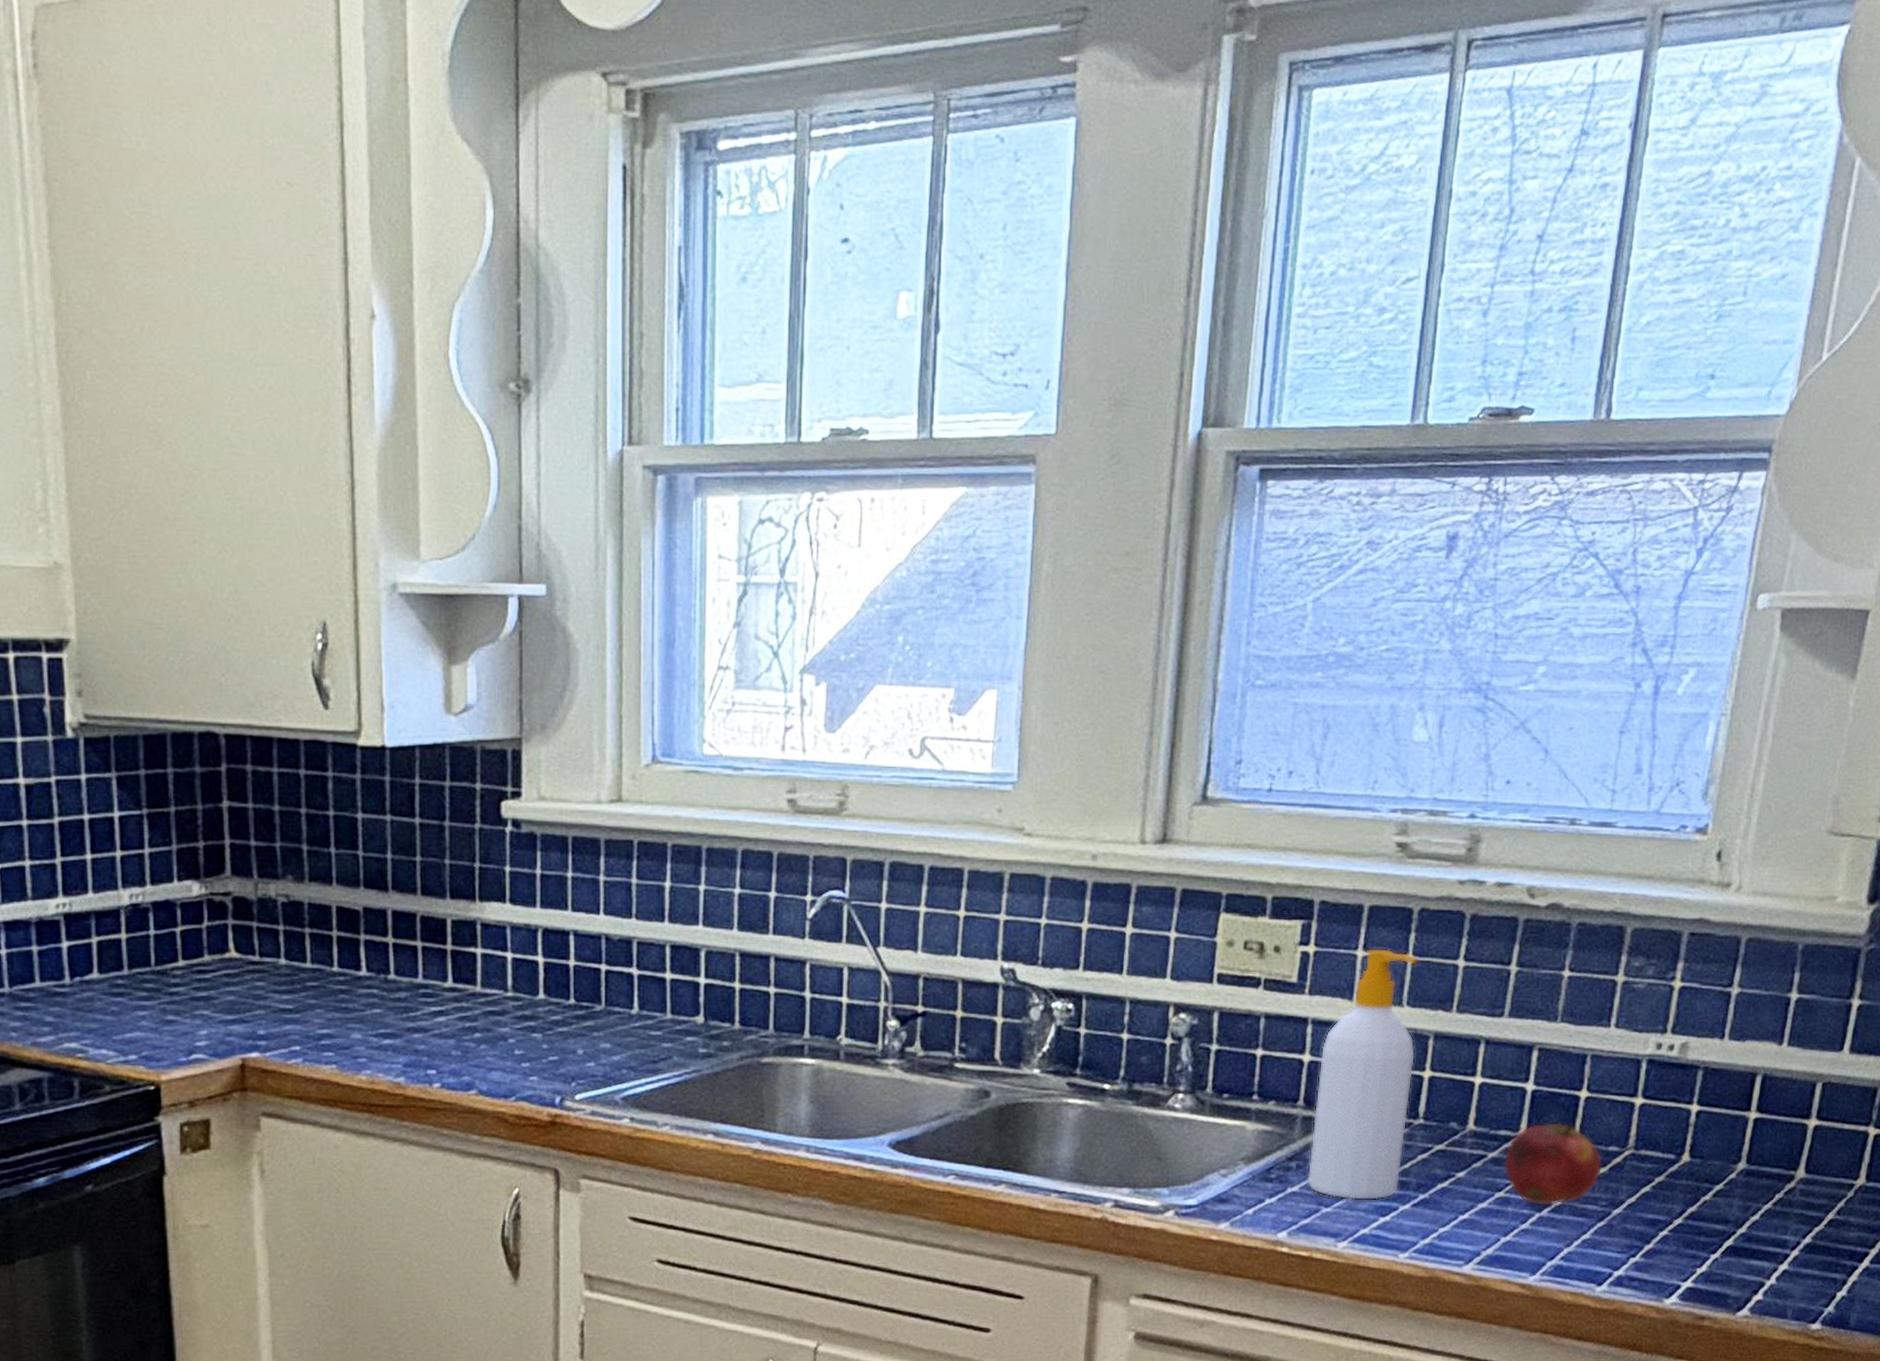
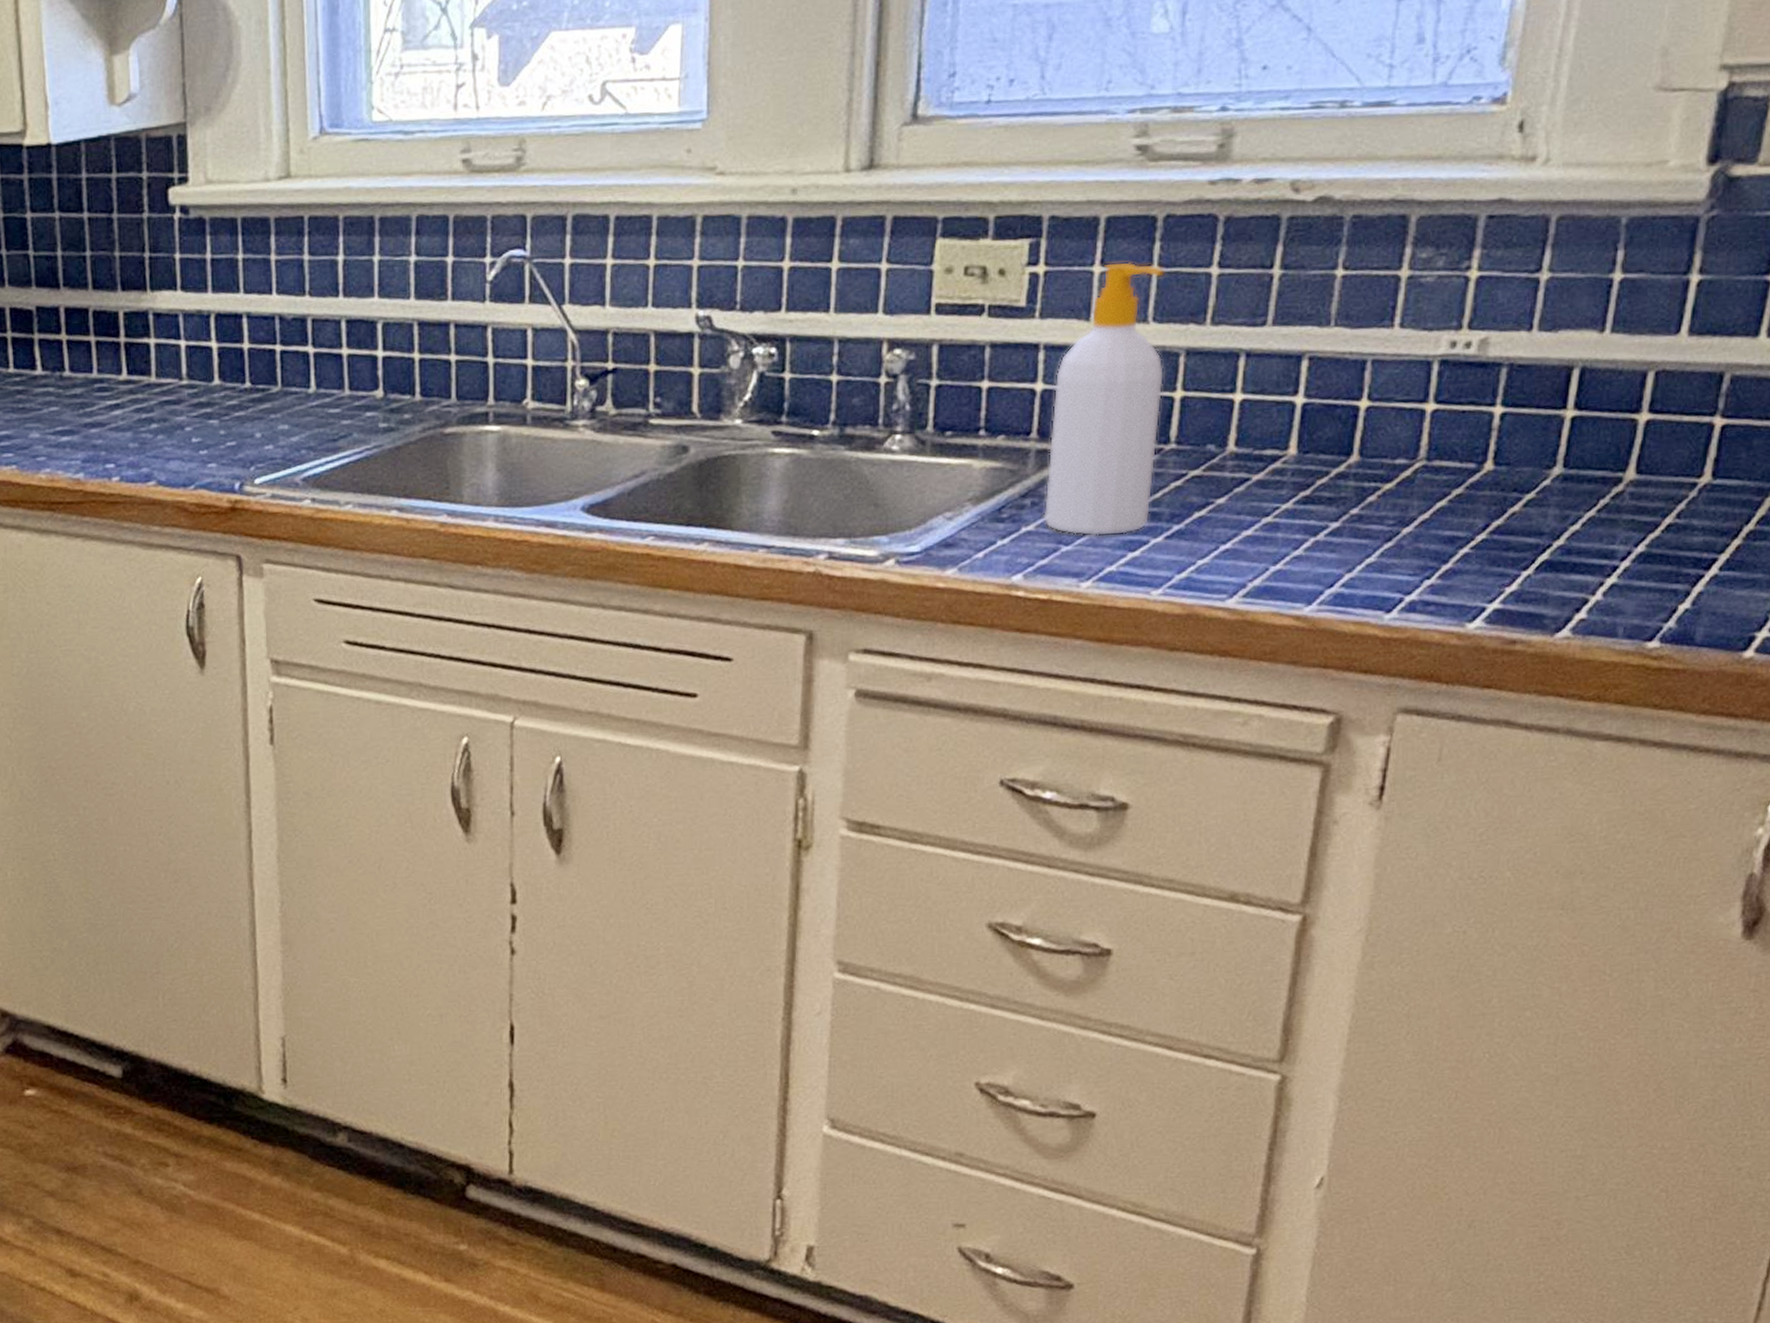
fruit: present [1504,1123,1603,1207] -> none [1271,436,1389,530]

